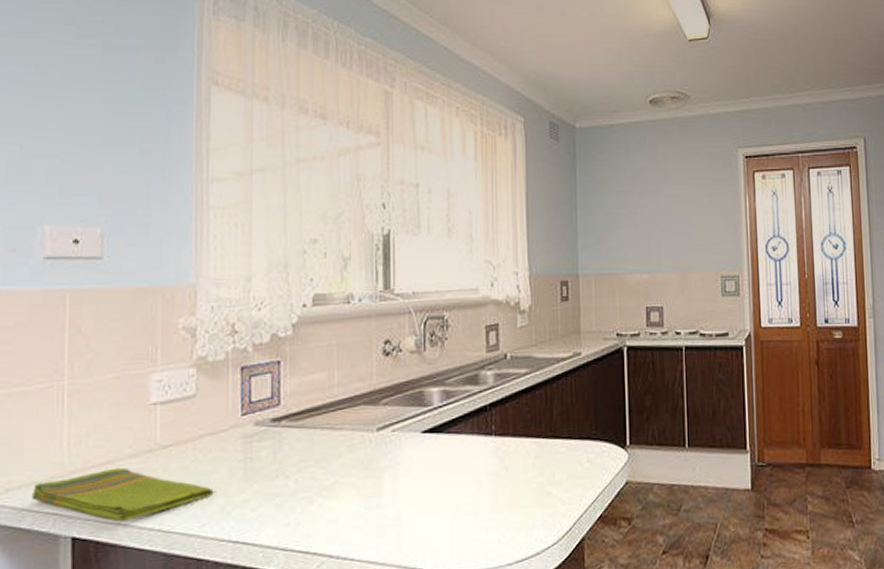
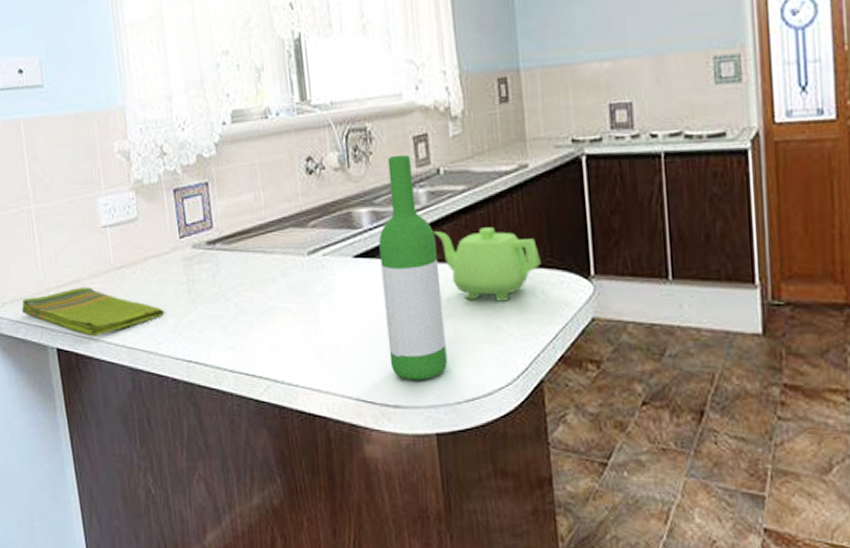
wine bottle: none [447,341,502,547] -> present [378,154,448,381]
teapot: none [497,405,588,470] -> present [433,227,542,302]

